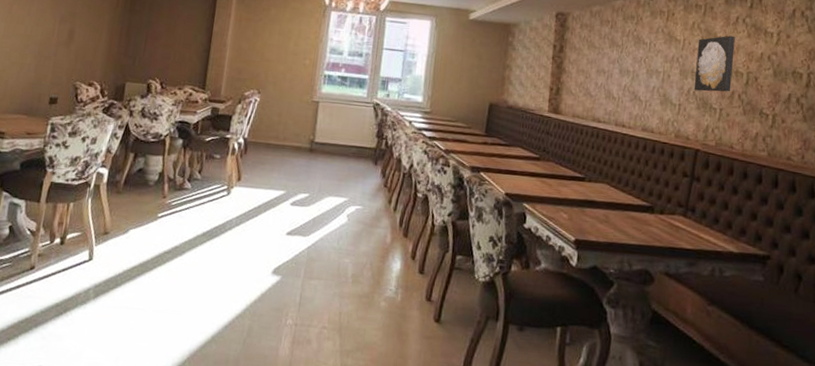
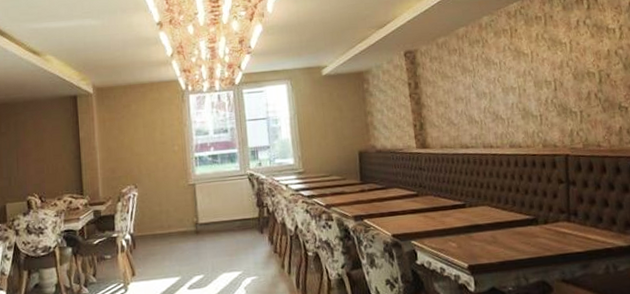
wall art: present [694,35,735,92] -> none [545,39,587,99]

